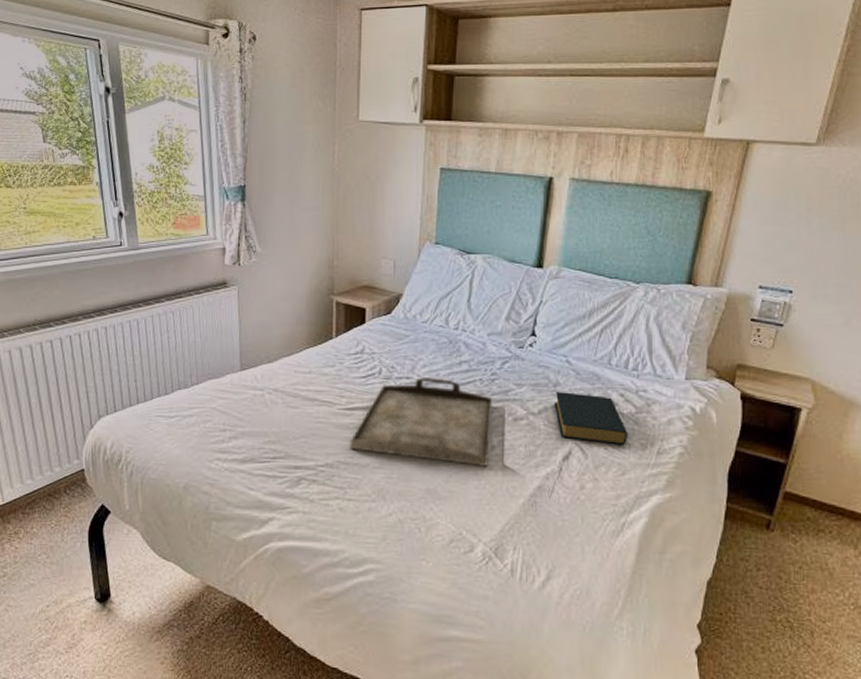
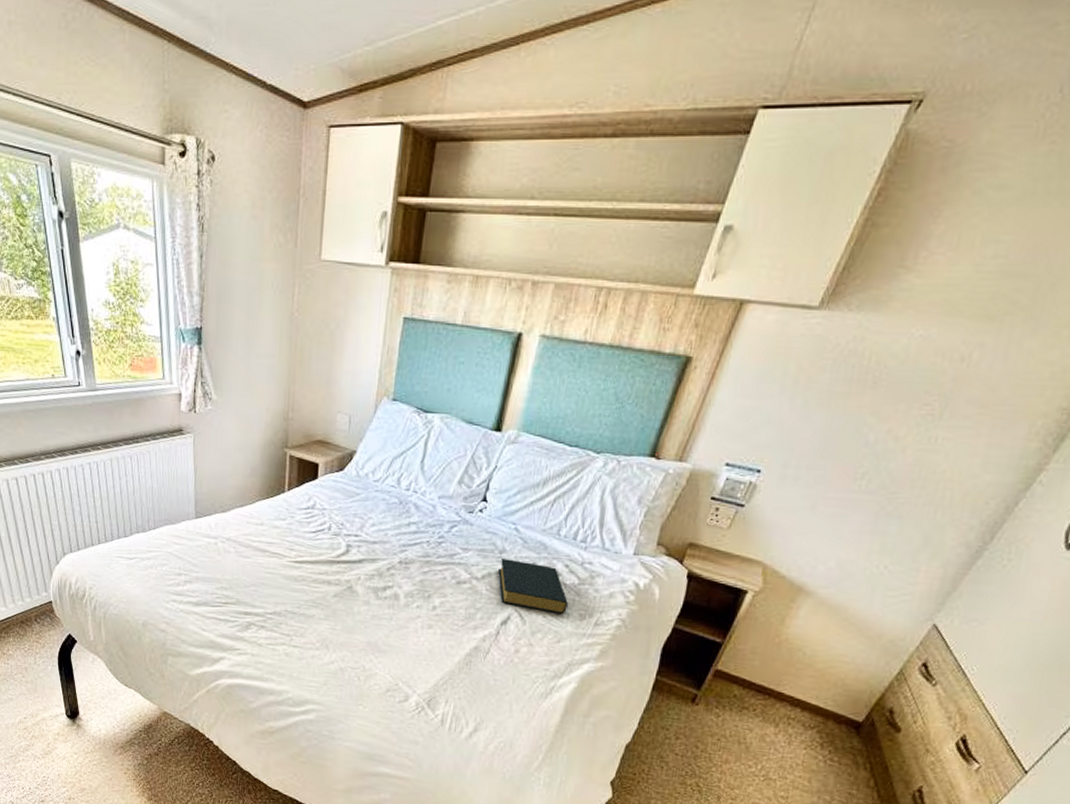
serving tray: present [350,377,493,466] -> none [297,536,438,625]

